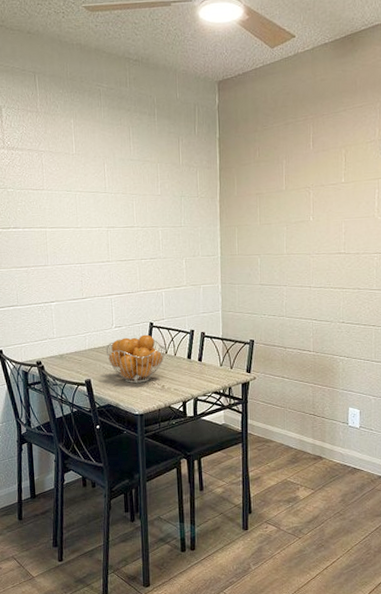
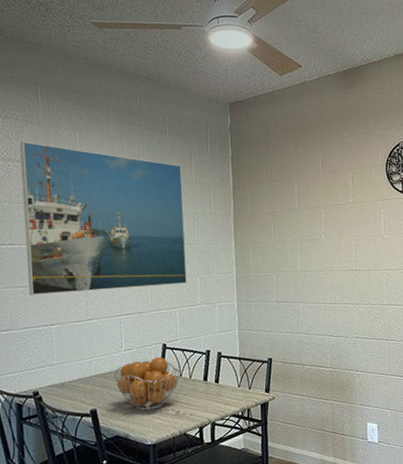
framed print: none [20,130,173,275] -> present [19,141,187,295]

